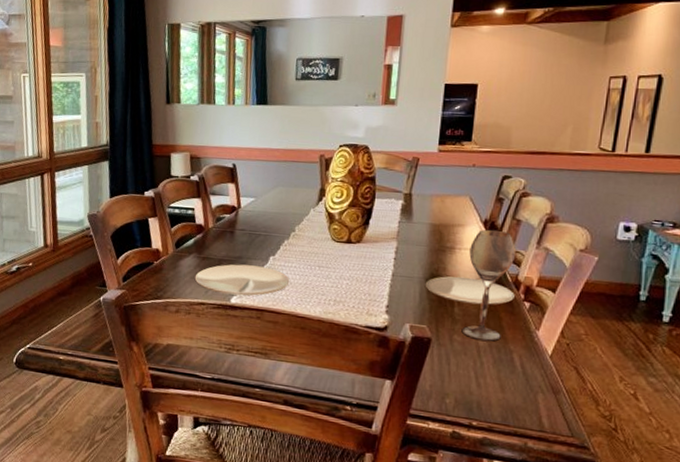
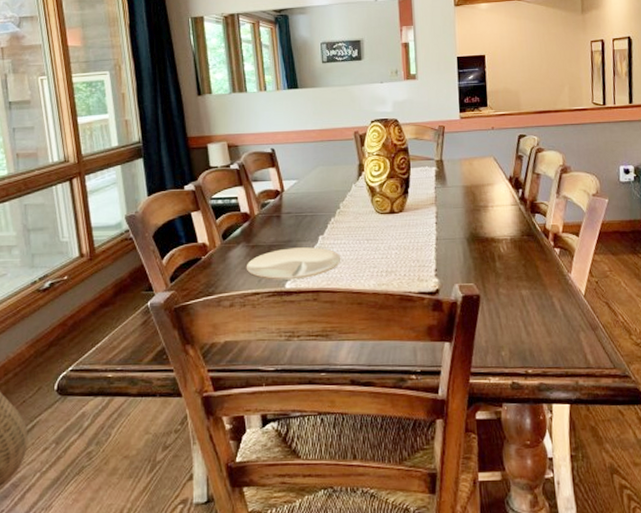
plate: present [426,276,515,305] -> none [467,232,546,257]
wineglass: present [461,229,515,342] -> none [501,185,540,291]

